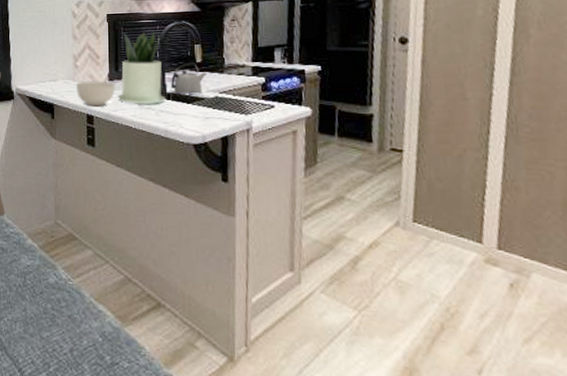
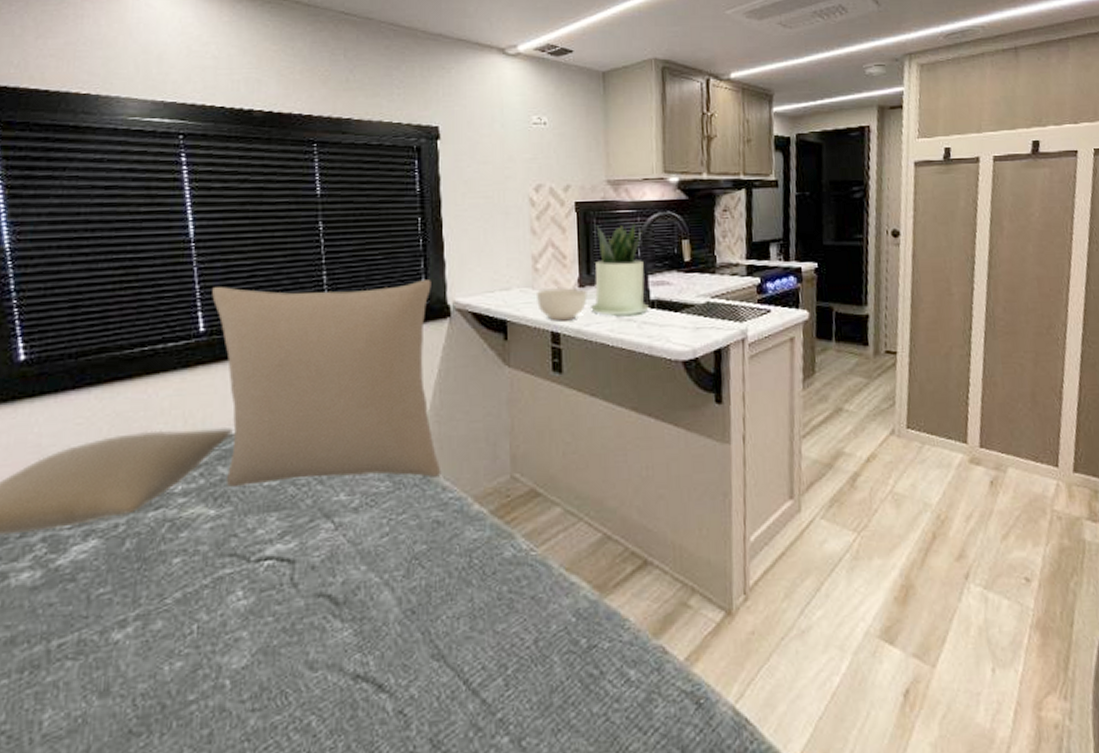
kettle: present [170,62,207,95] -> none [654,261,696,301]

